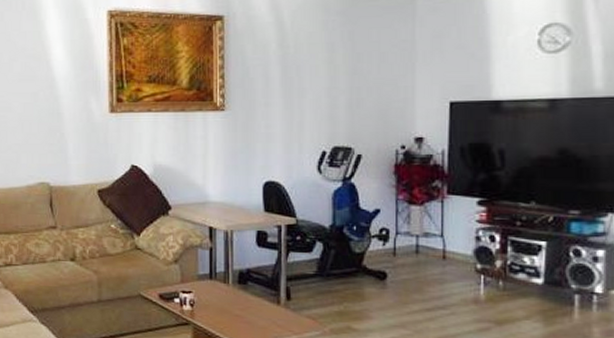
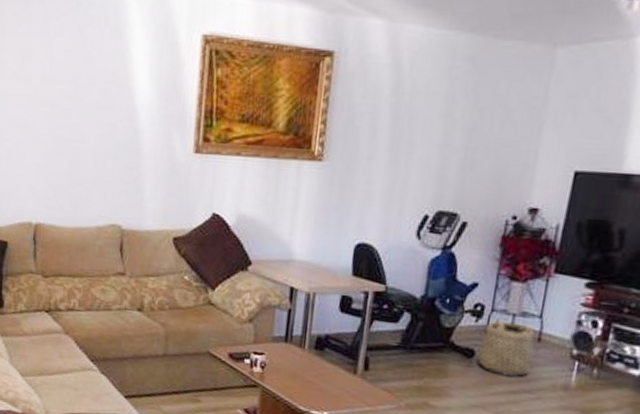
basket: none [389,240,441,294] -> present [477,318,535,377]

